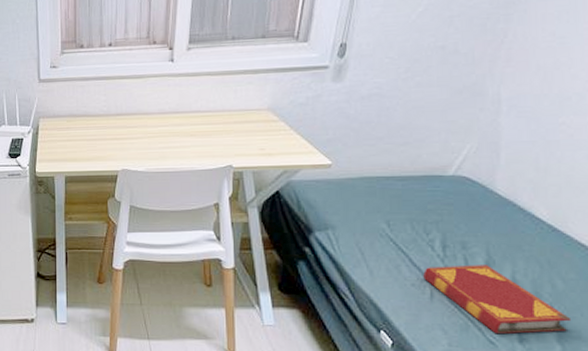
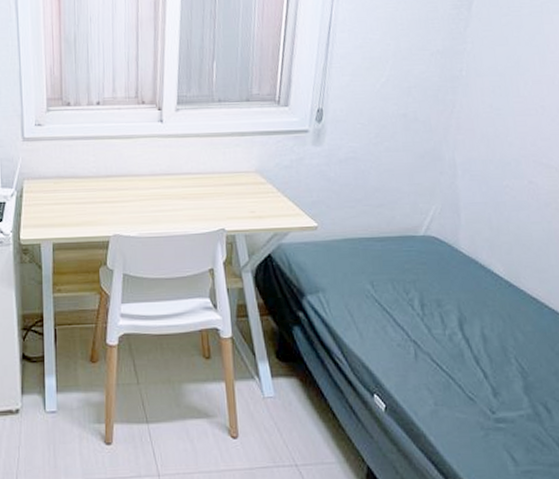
hardback book: present [423,265,572,334] -> none [407,321,534,389]

